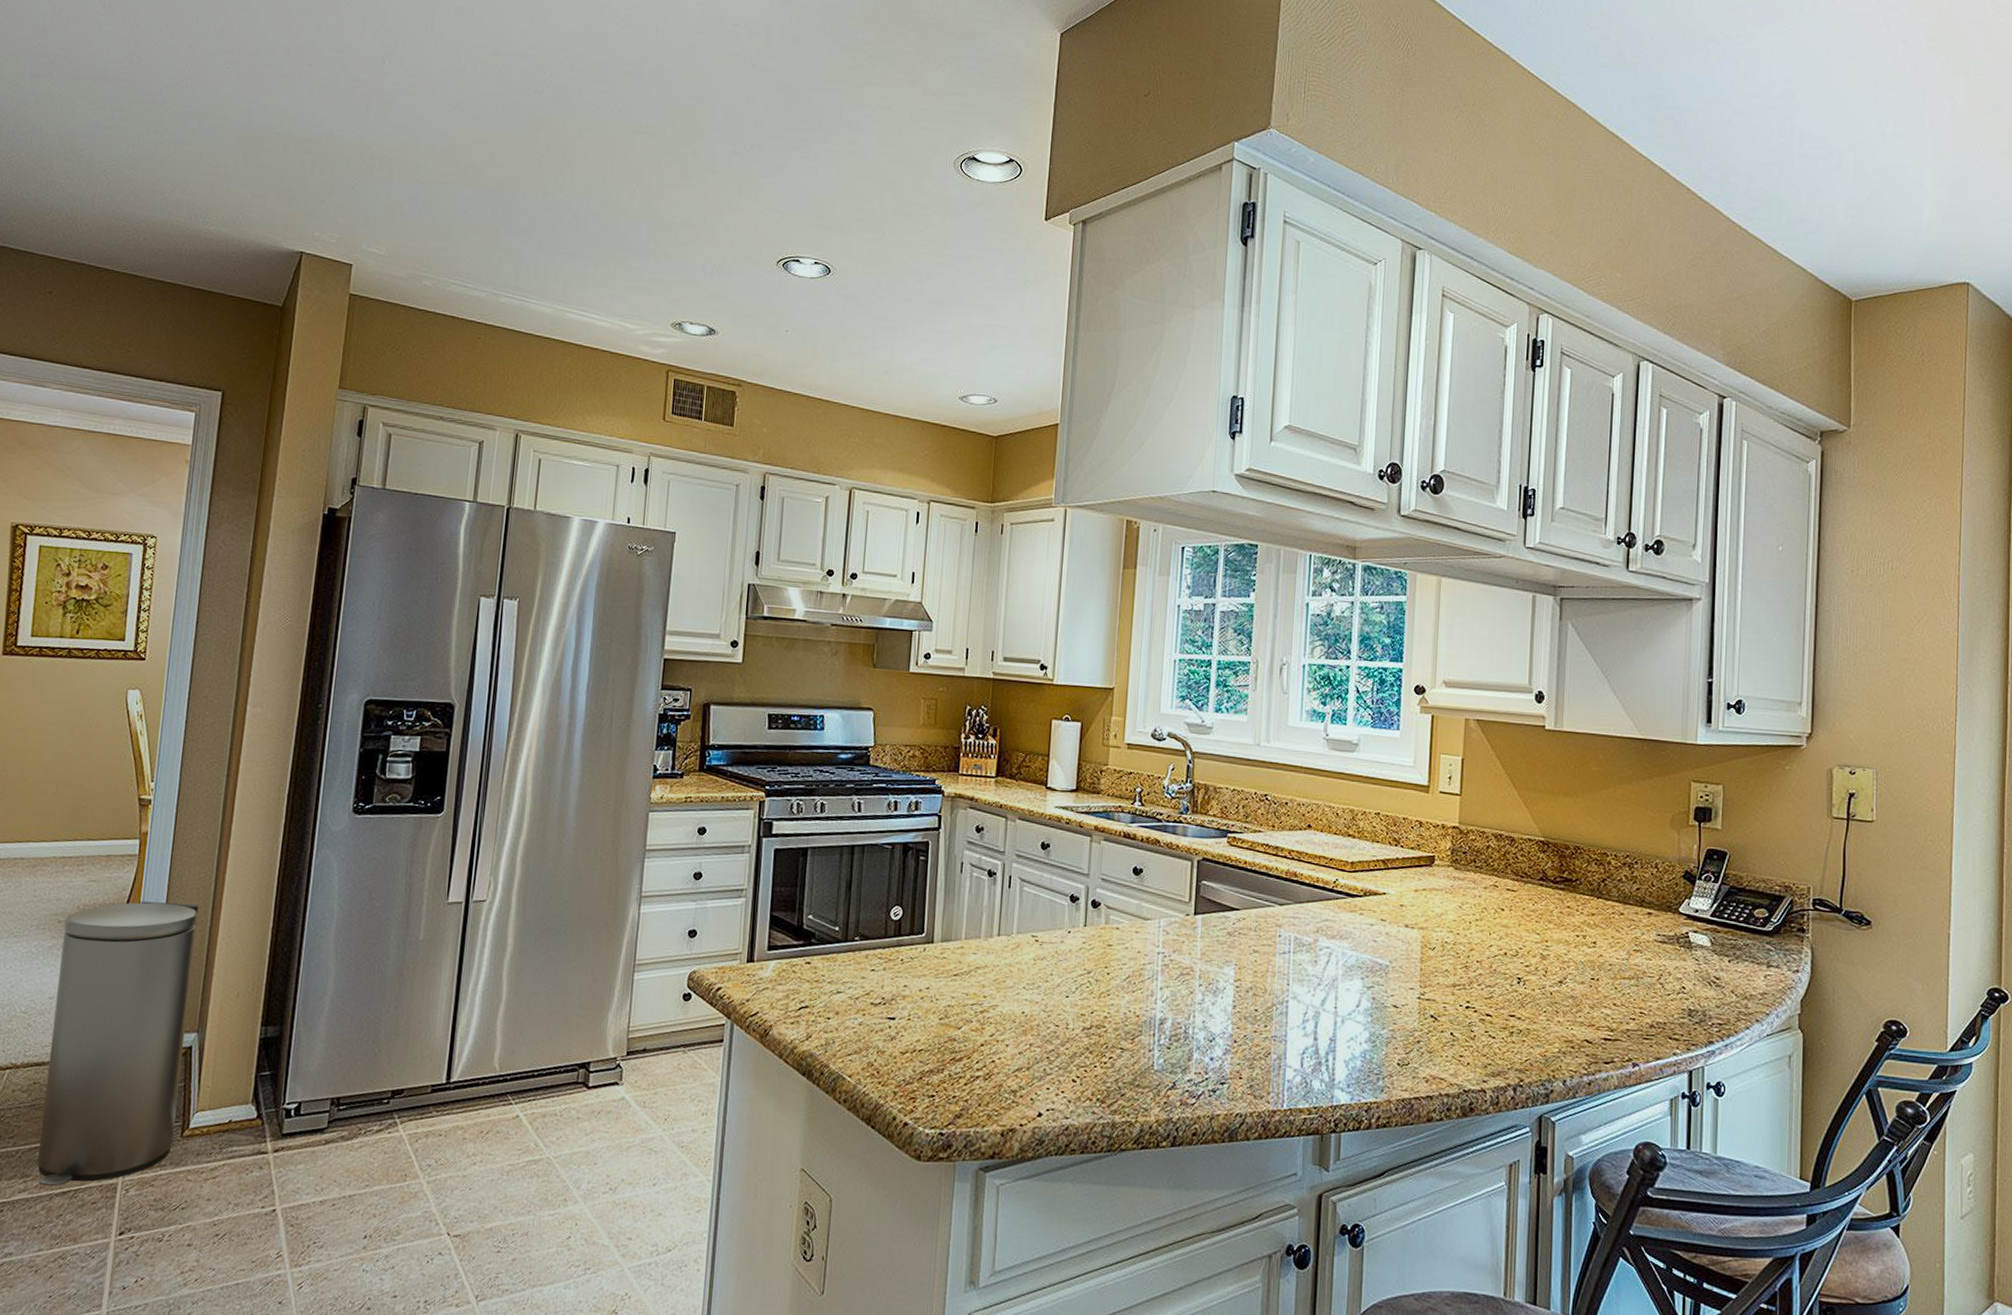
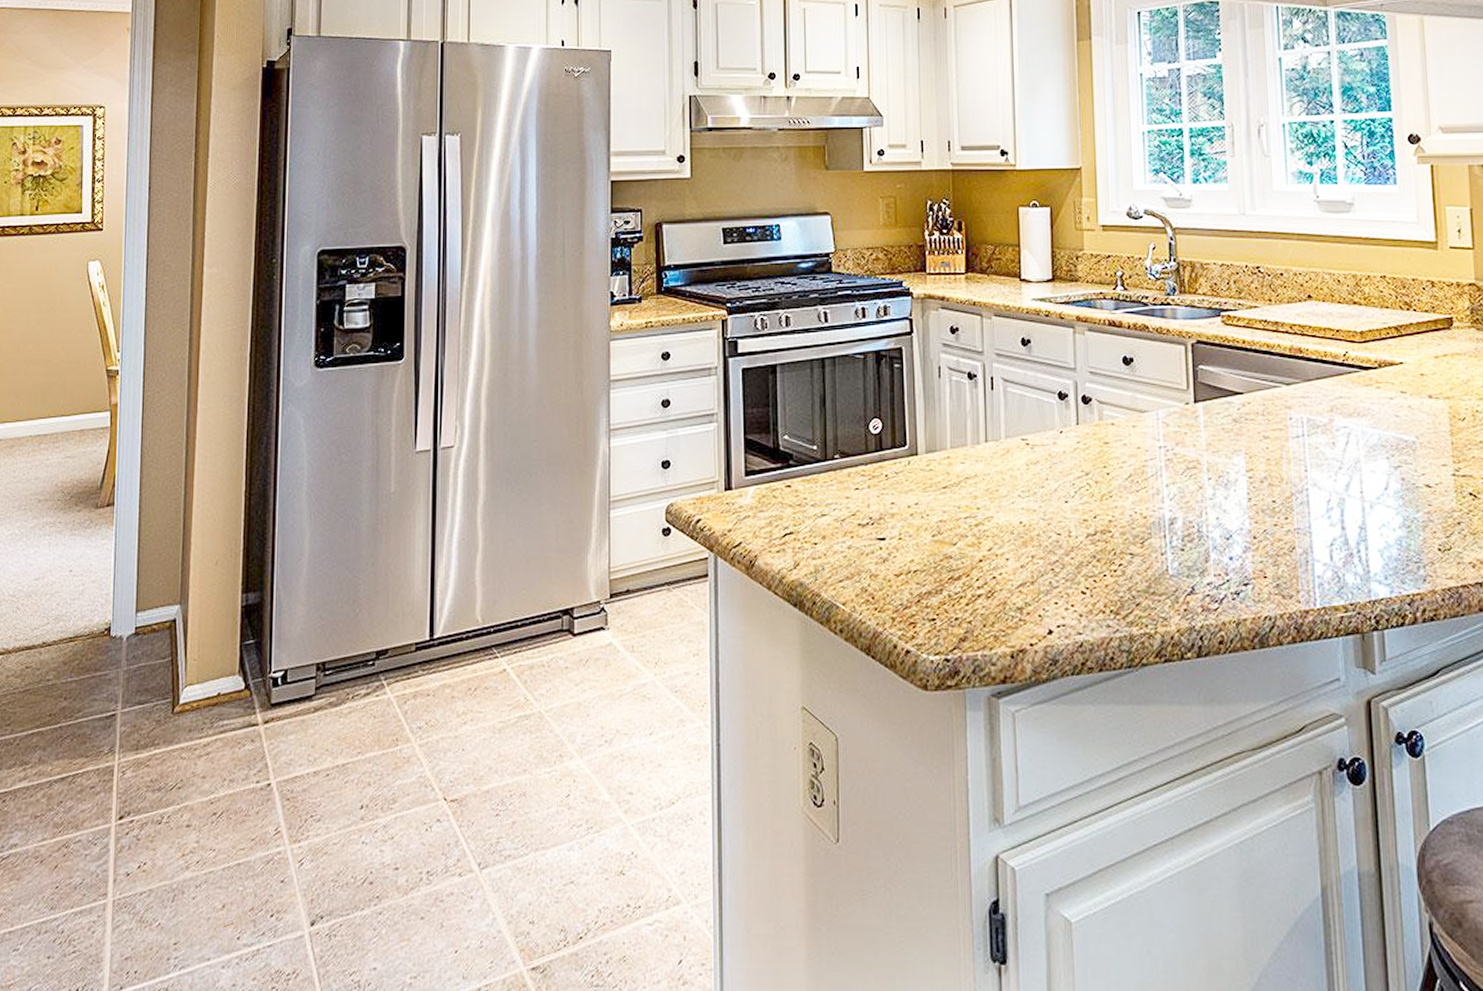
pedal bin: present [37,901,199,1187] -> none [35,474,173,773]

